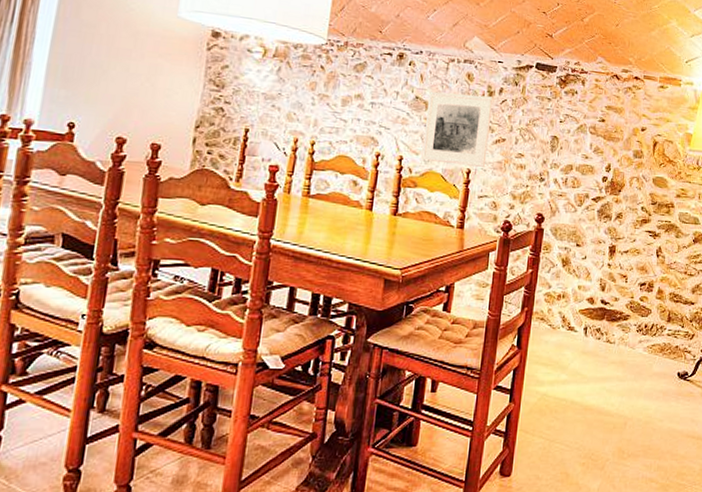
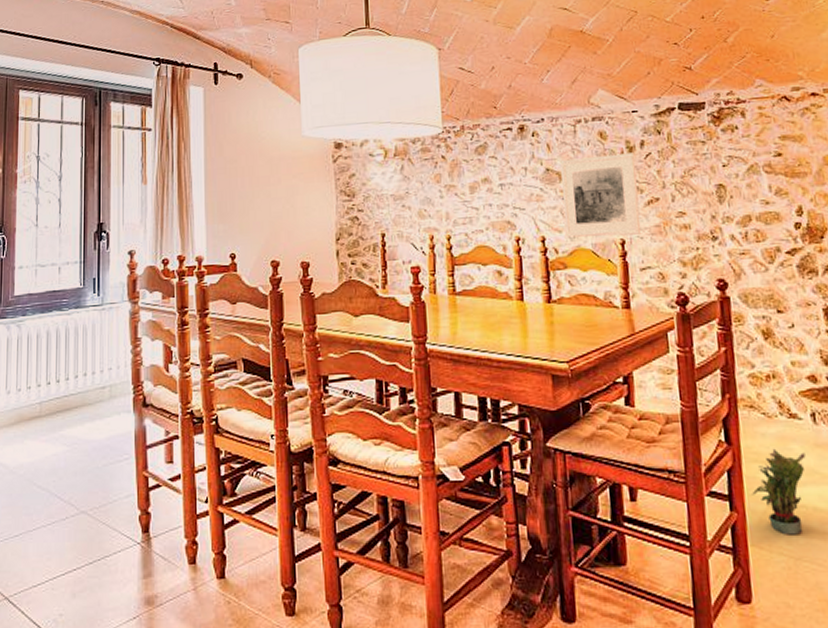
potted plant: none [528,353,574,422] -> present [752,448,806,535]

